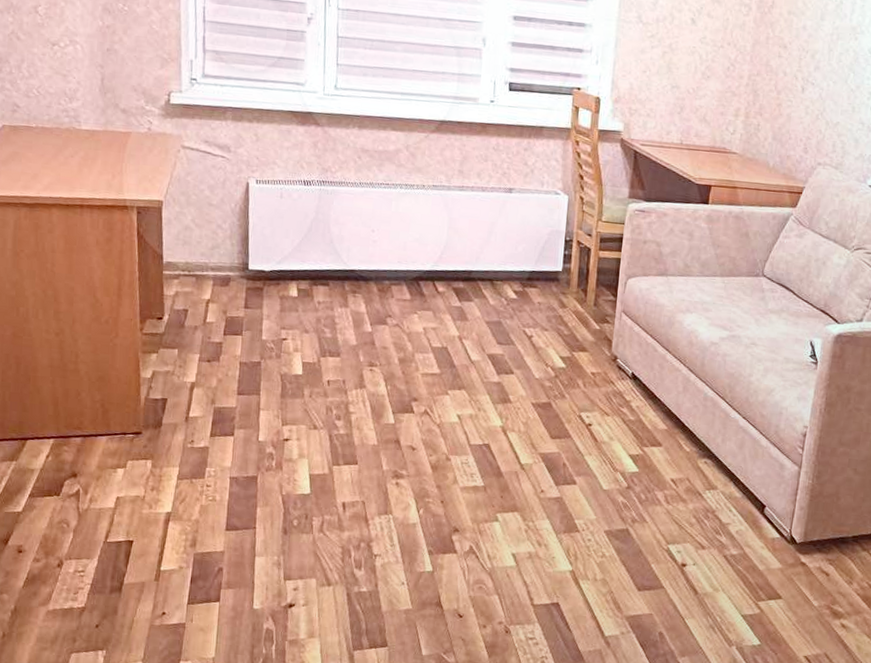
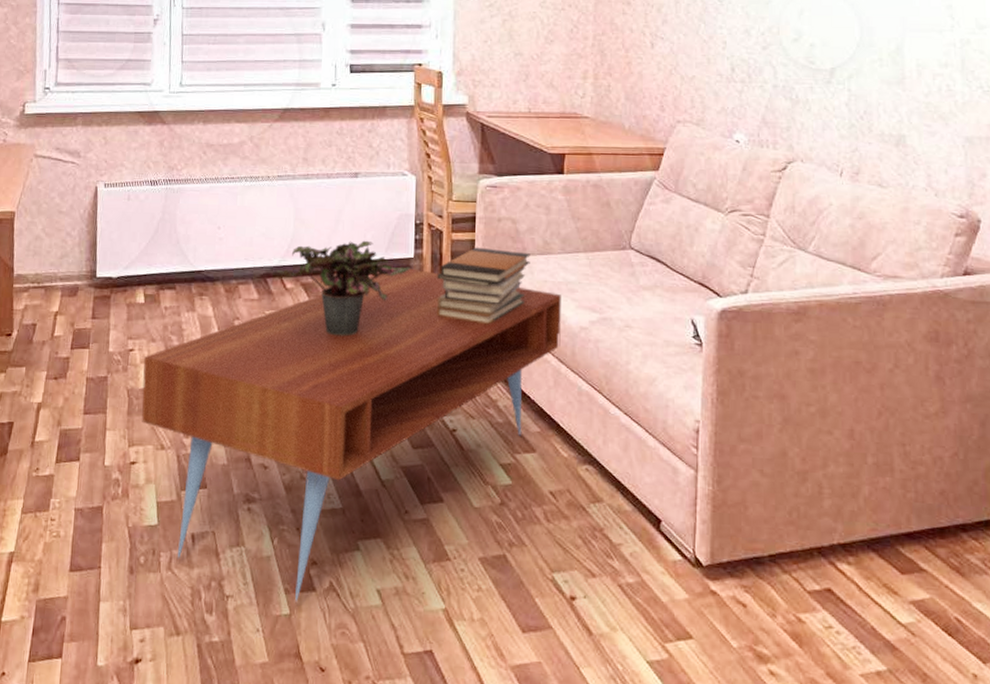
coffee table: none [295,279,696,563] -> present [142,268,561,604]
potted plant: none [428,252,560,338] -> present [275,240,412,337]
book stack: none [580,265,671,336] -> present [436,247,530,325]

